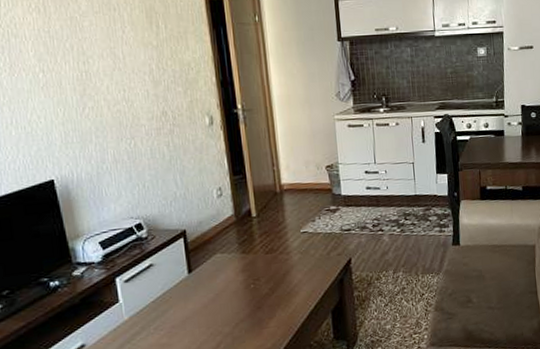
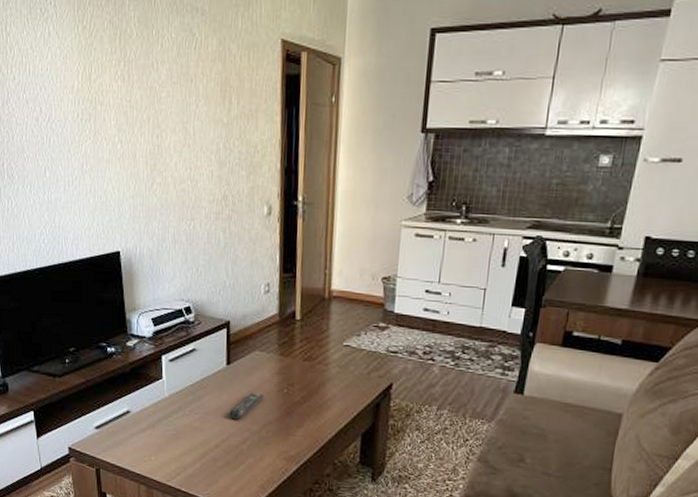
remote control: none [197,294,233,327] -> present [229,393,265,420]

